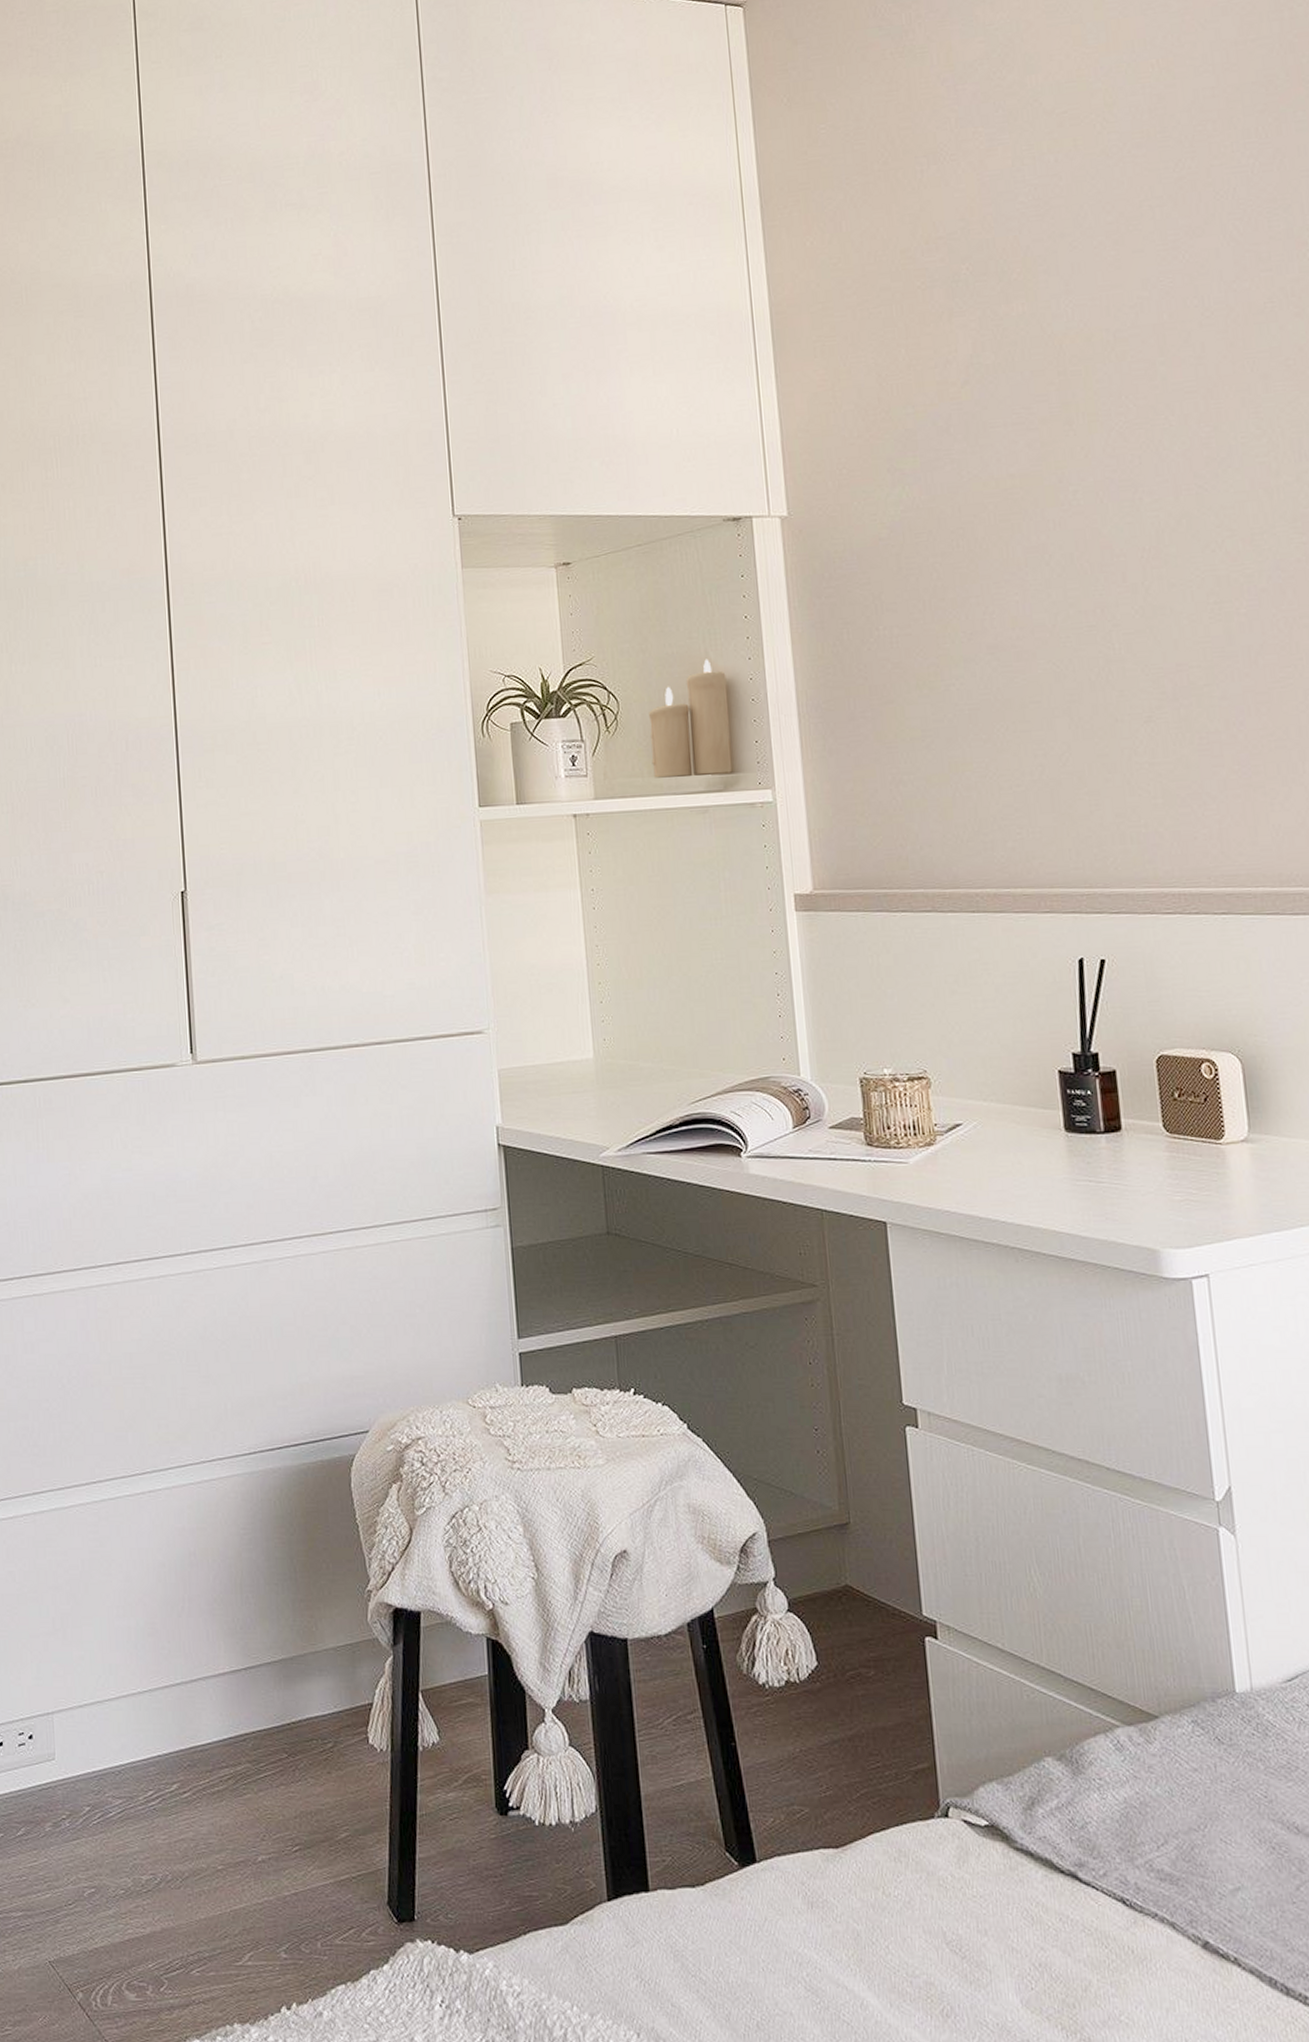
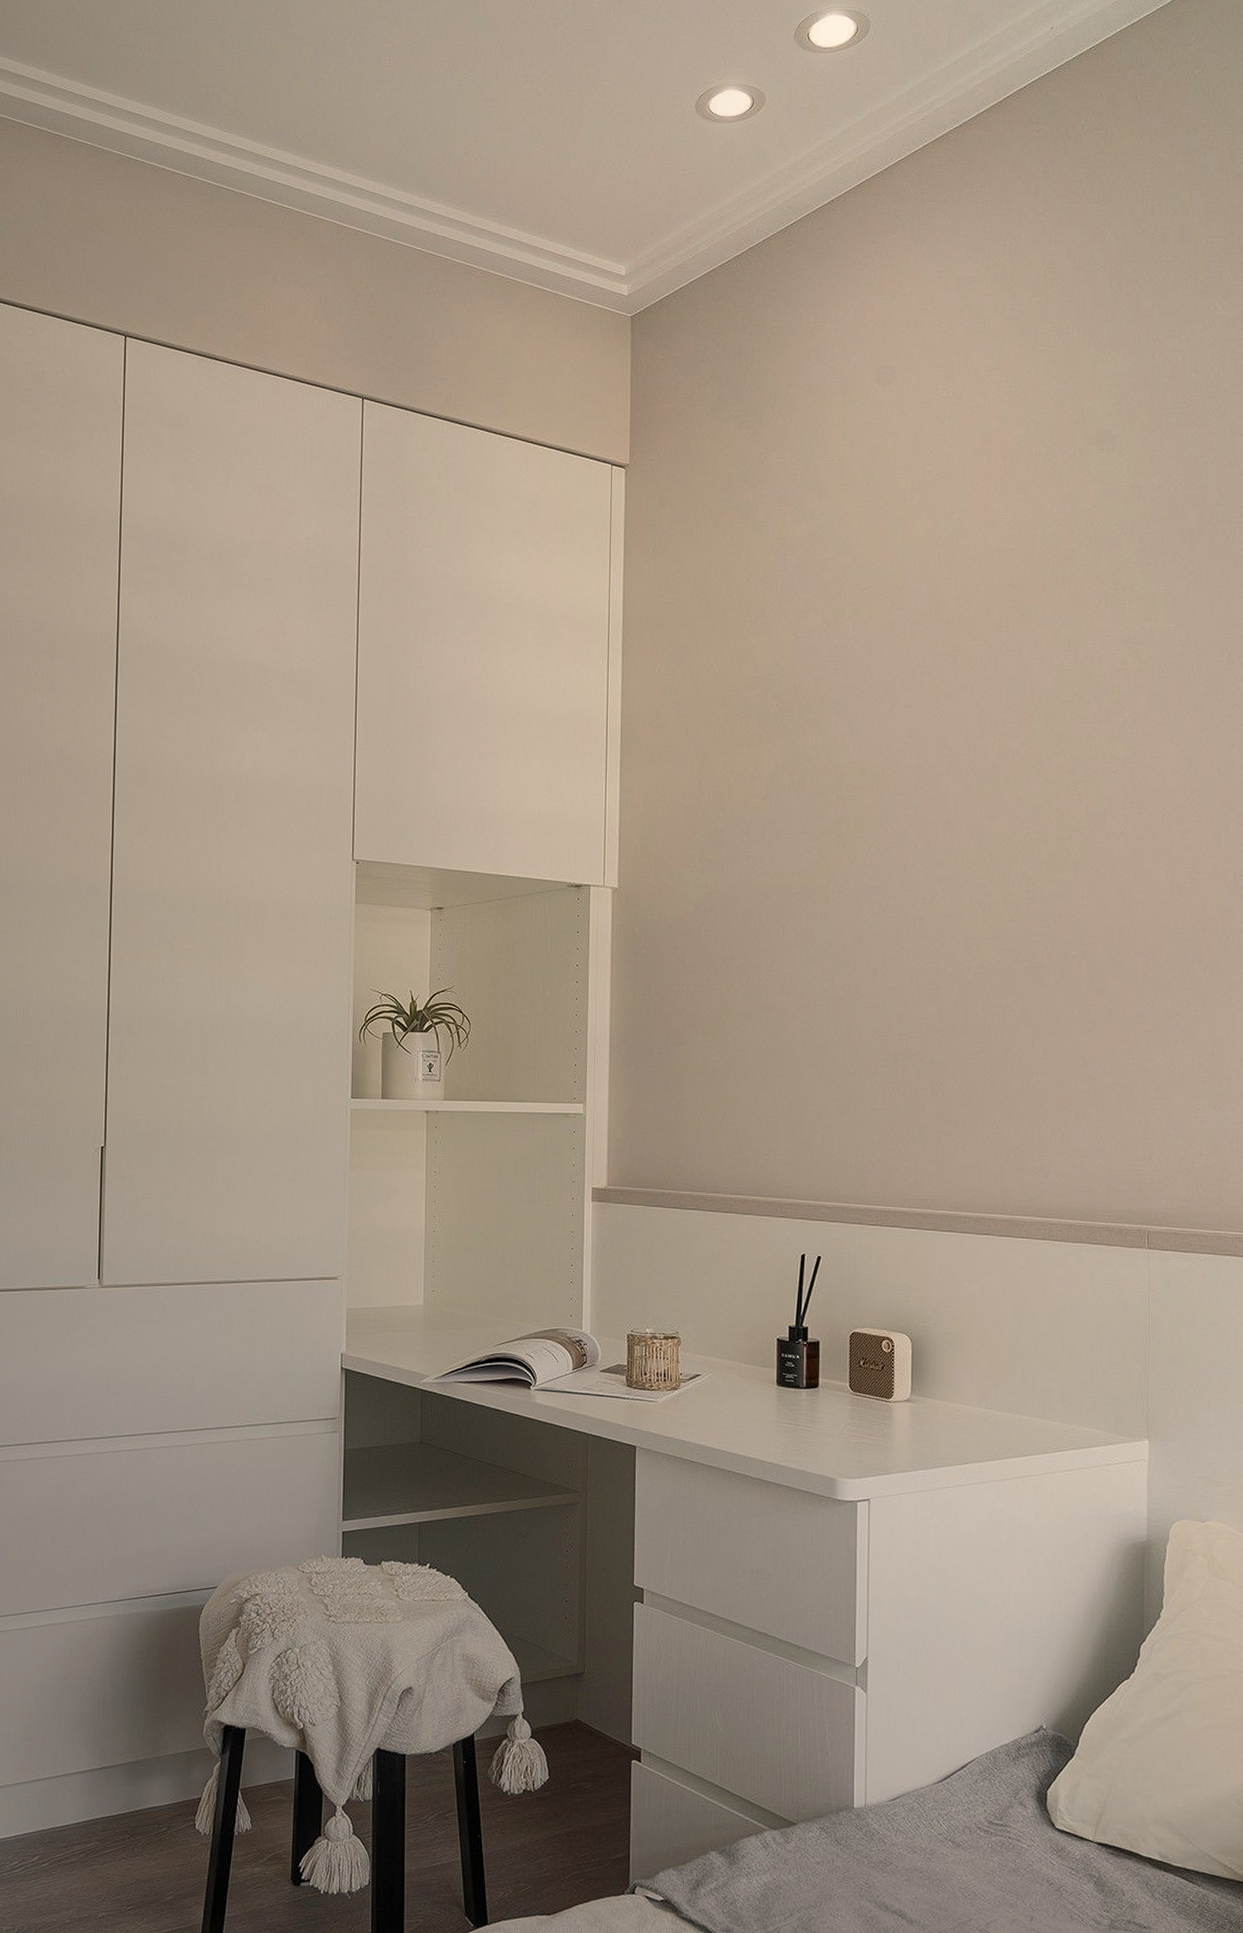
candle: present [649,659,732,778] -> none [492,996,557,1089]

